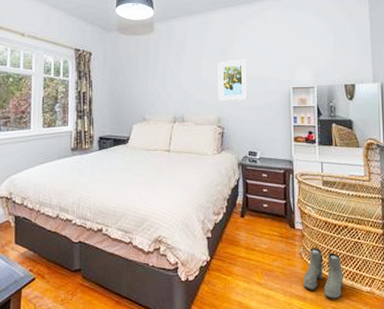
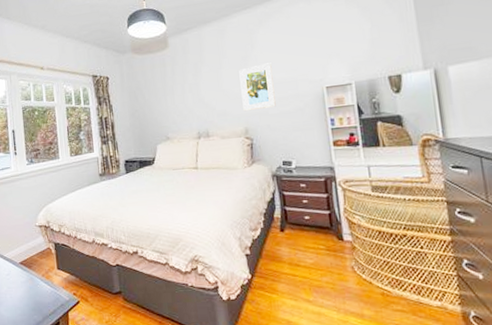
boots: present [303,248,344,299] -> none [358,260,407,316]

